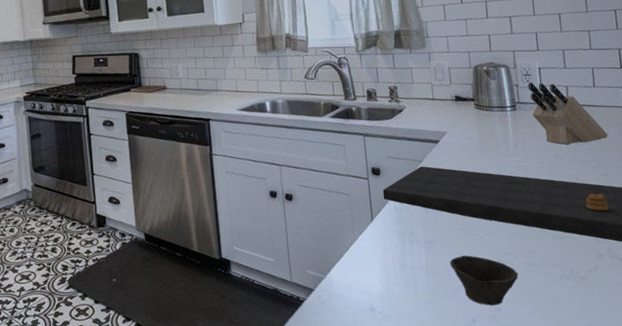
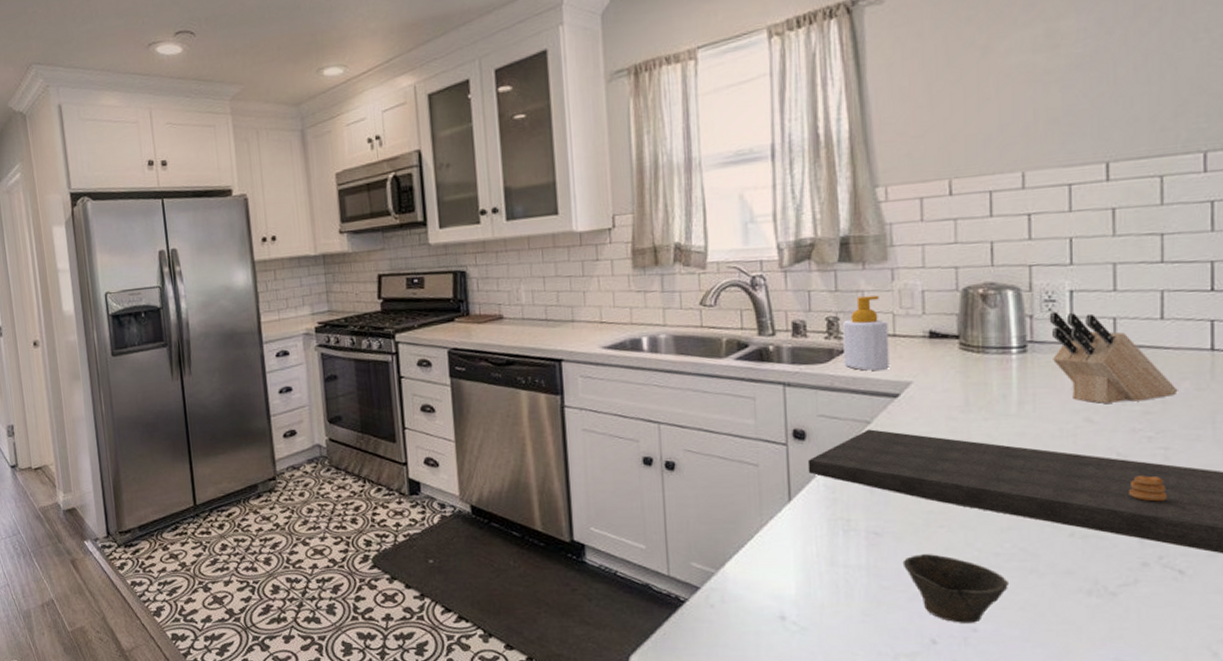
soap bottle: none [400,71,432,125] -> present [843,295,889,371]

